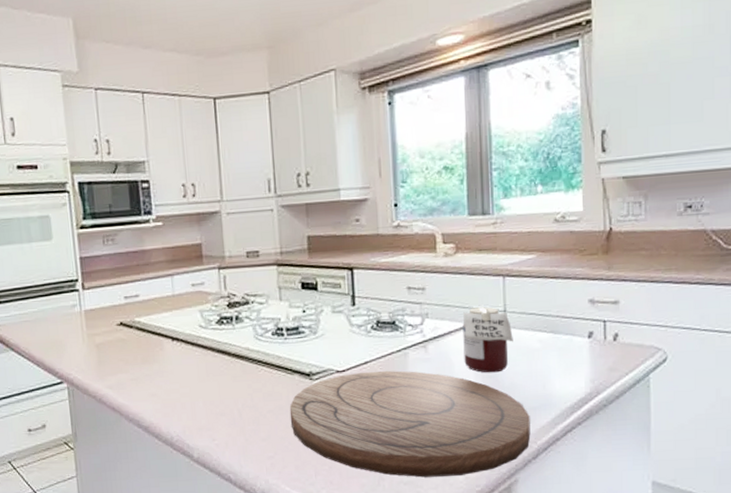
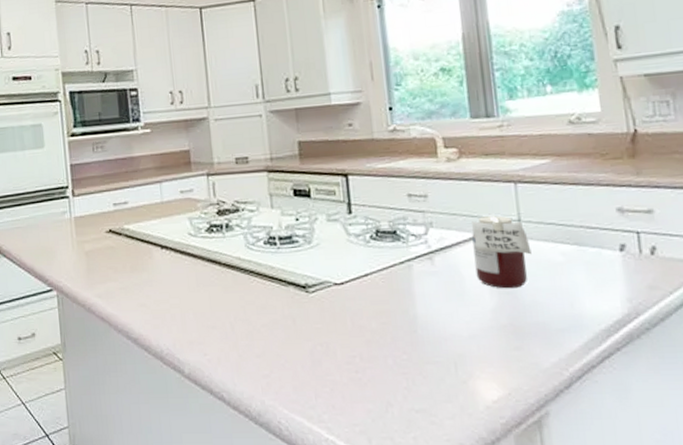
cutting board: present [289,371,531,478] -> none [284,284,561,405]

